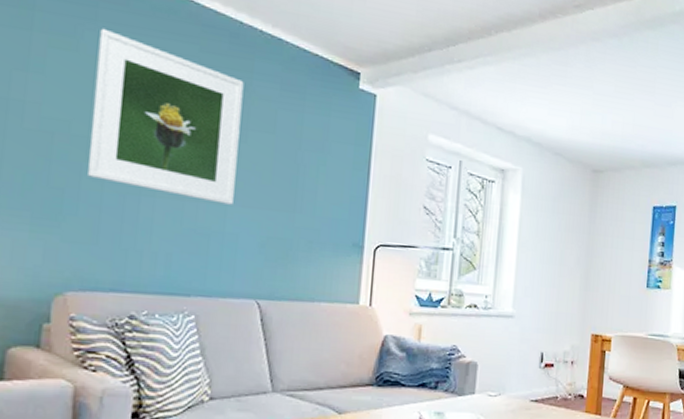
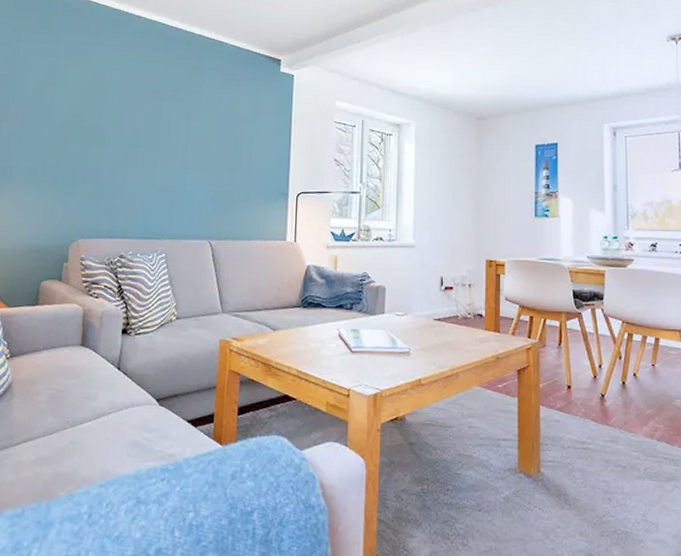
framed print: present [88,28,244,205] -> none [92,49,197,168]

